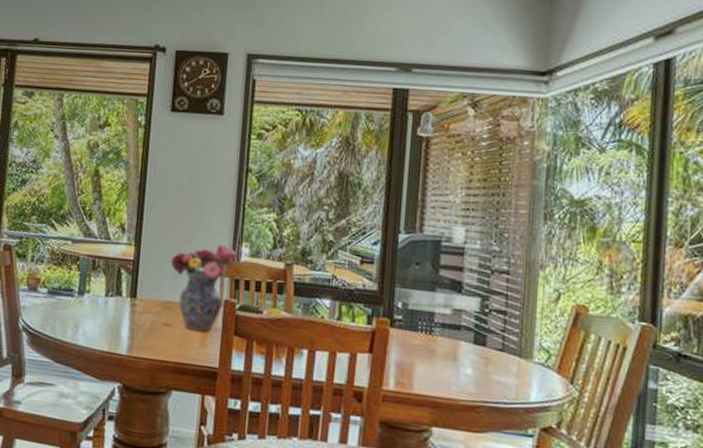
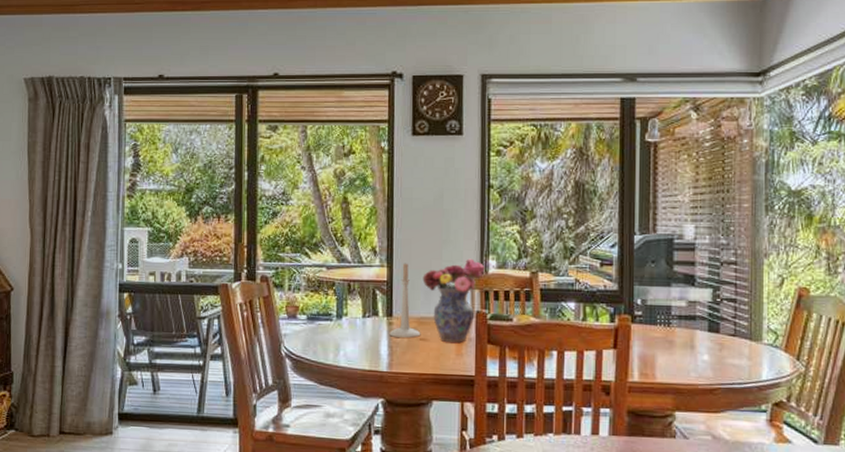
candlestick: none [131,243,165,323] -> present [389,263,421,339]

